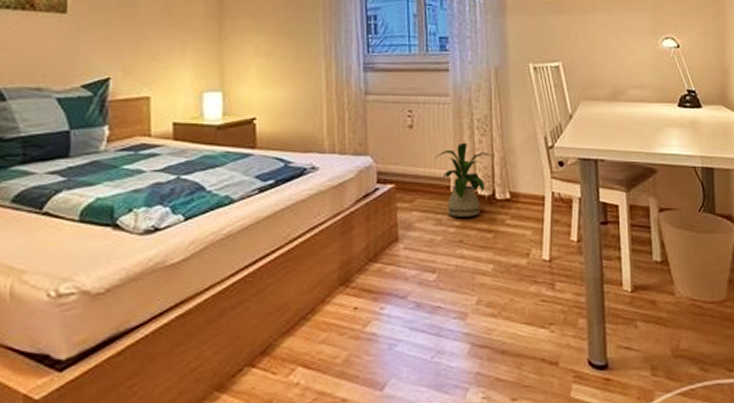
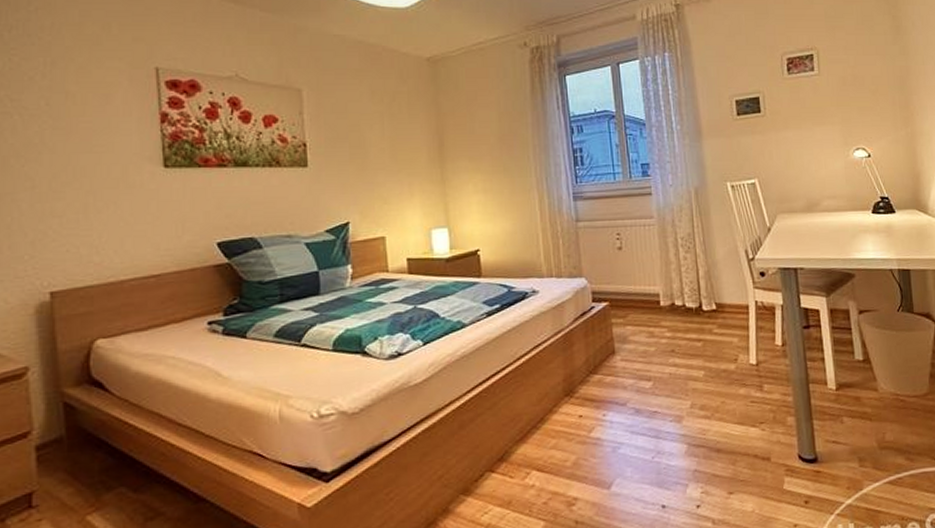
house plant: present [435,142,496,217] -> none [644,260,700,329]

